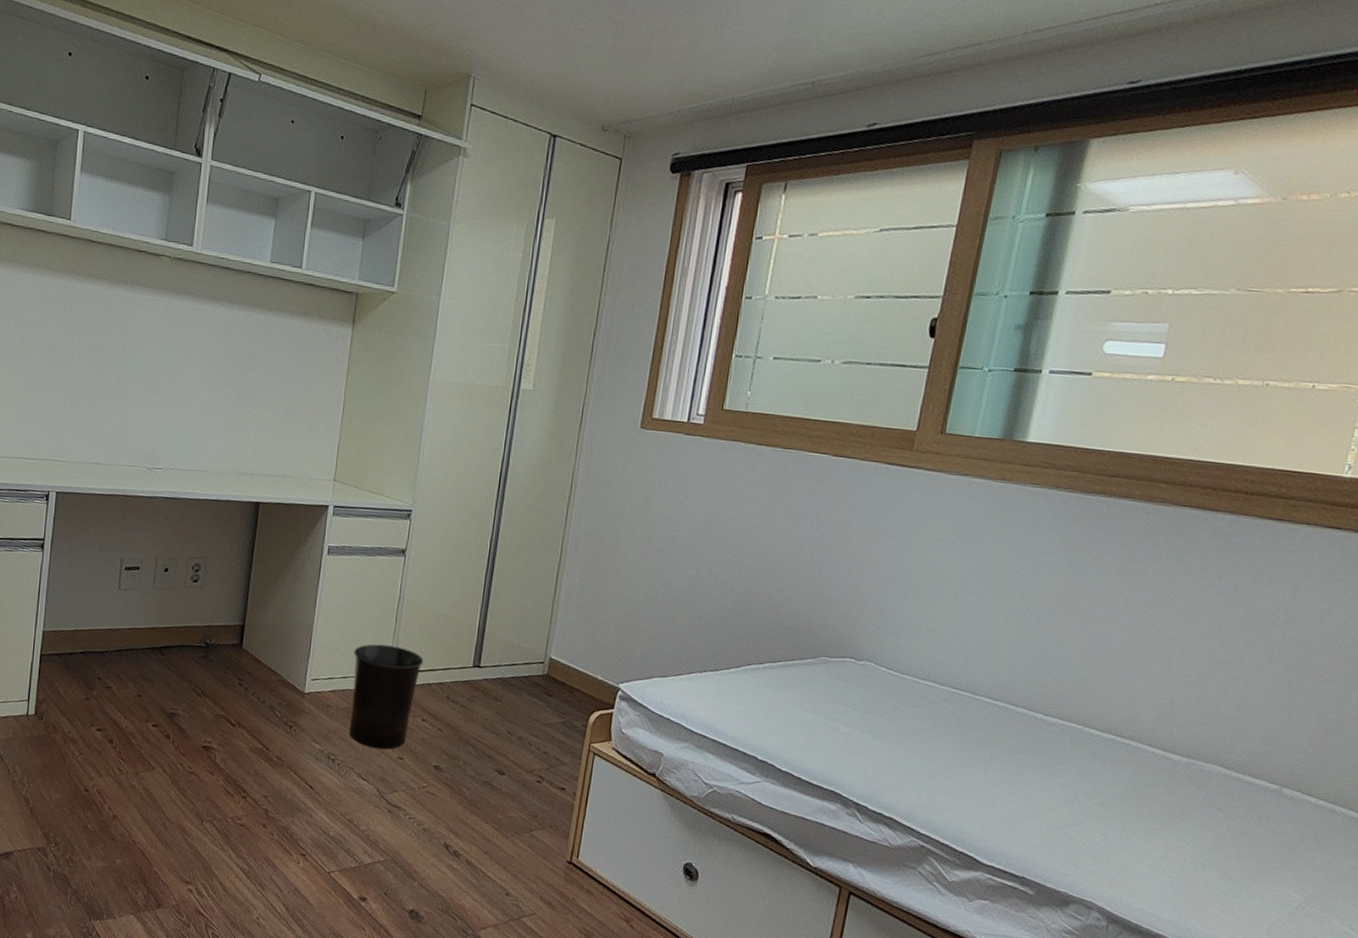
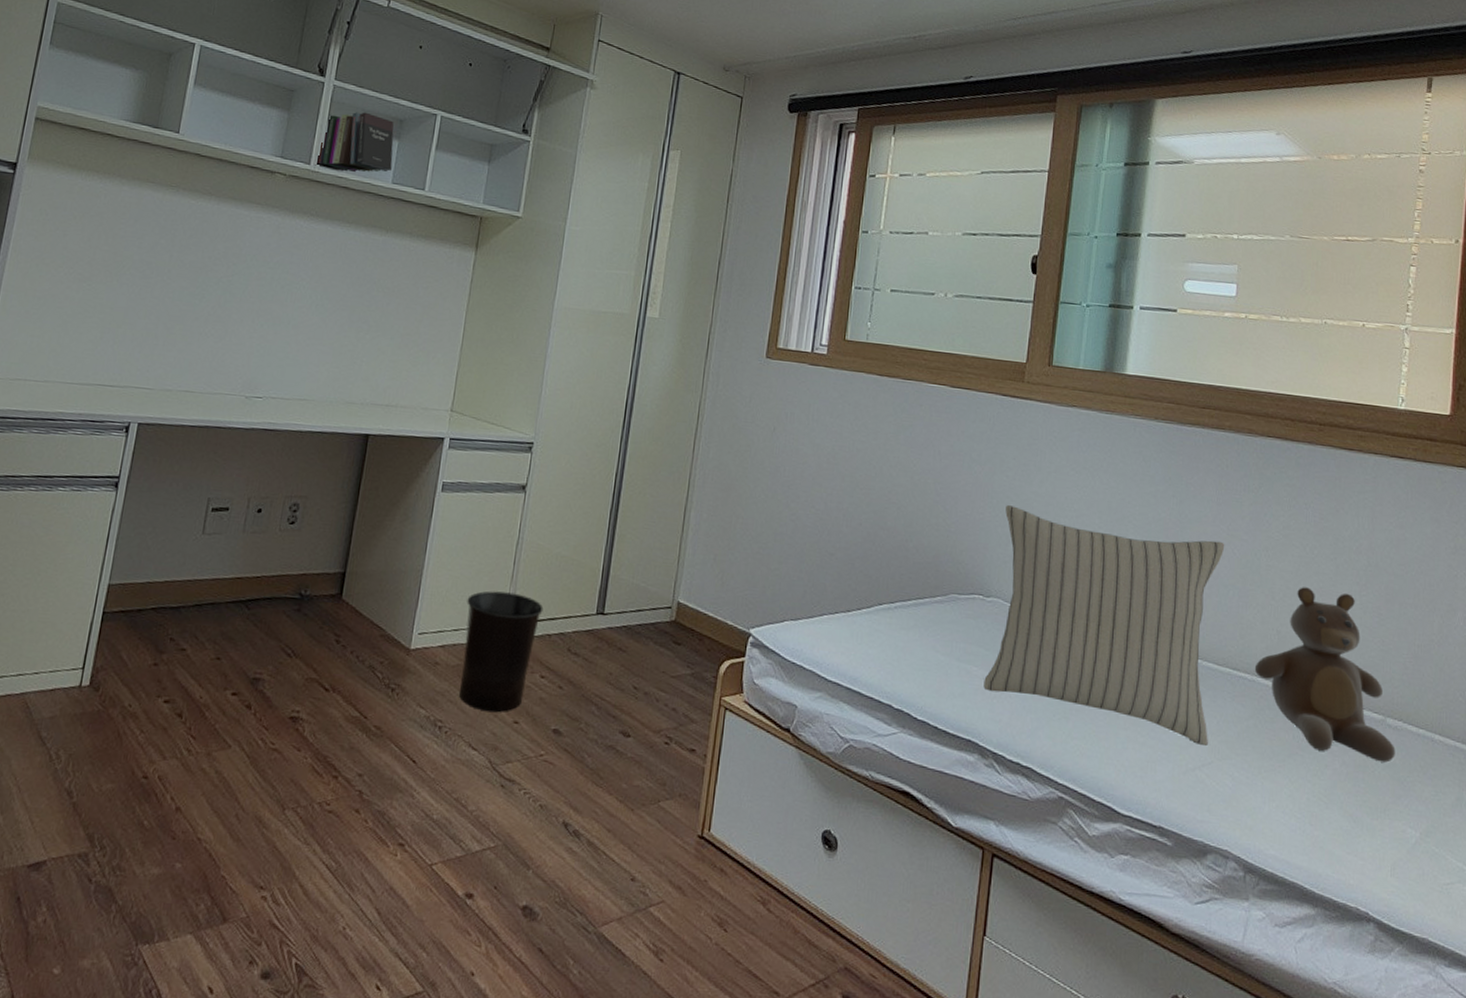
books: none [196,191,270,253] -> present [314,112,394,173]
pillow: none [850,573,1122,807] -> present [983,505,1225,747]
teddy bear: none [1140,658,1289,831] -> present [1254,587,1396,763]

